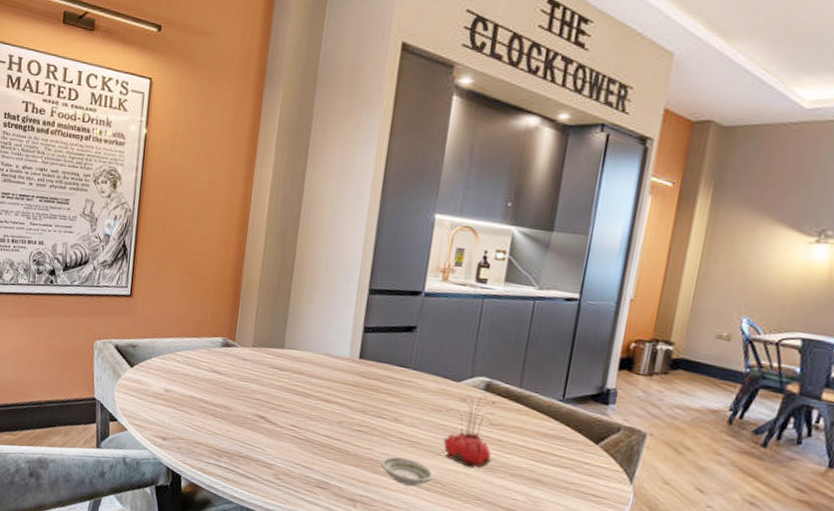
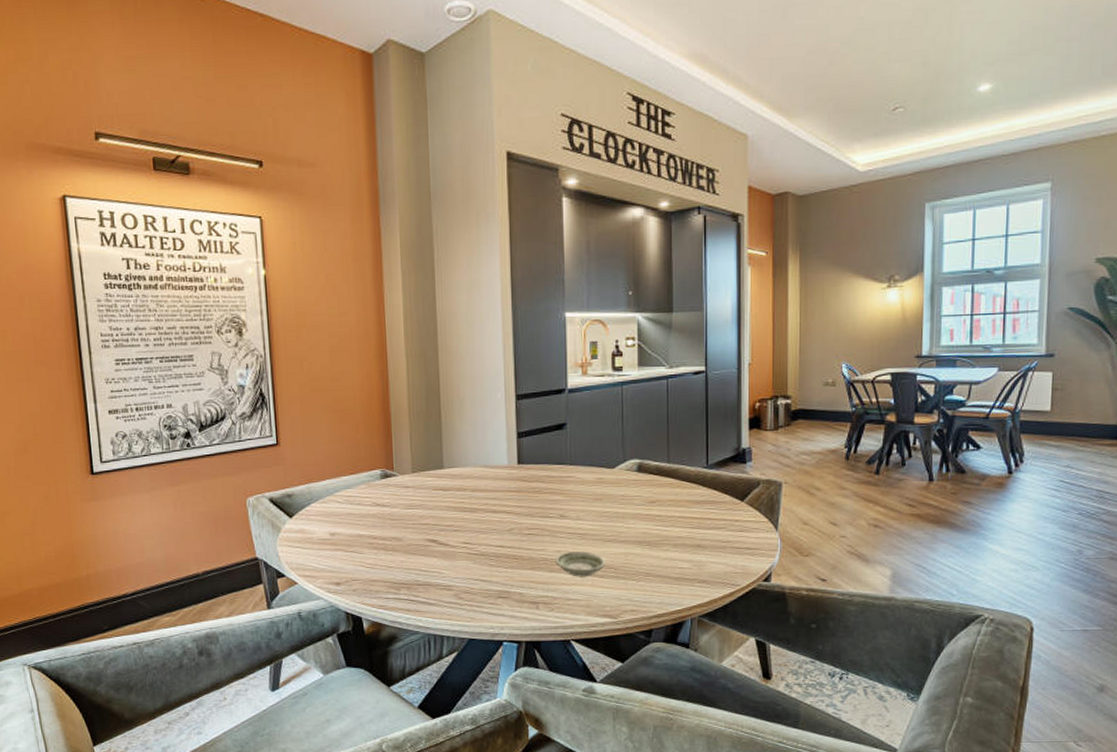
flower: present [441,396,496,469] -> none [607,477,655,548]

